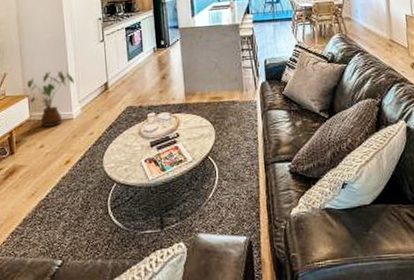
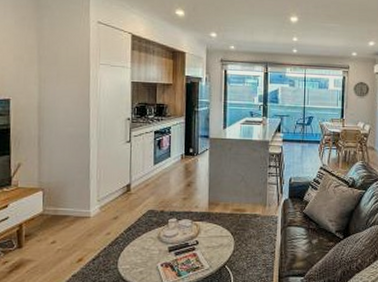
house plant: present [27,70,74,127] -> none [43,166,95,223]

